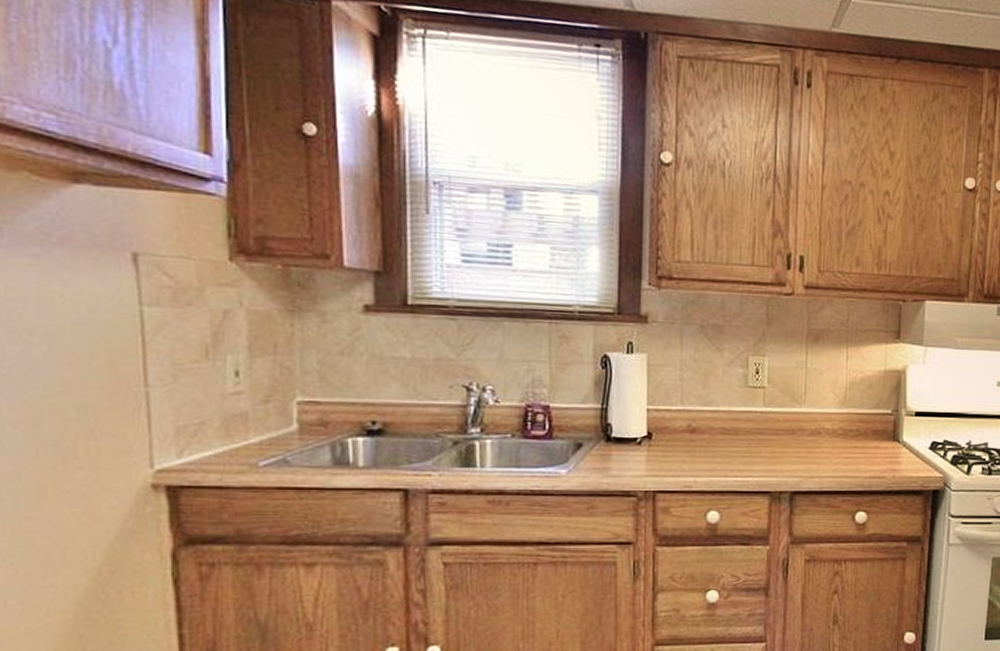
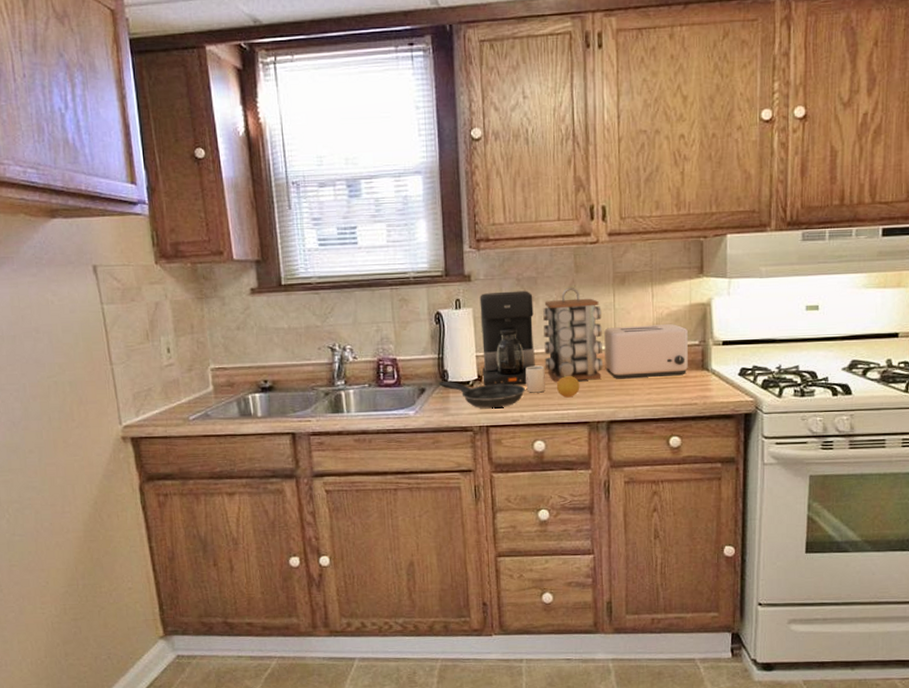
frying pan: none [599,436,701,472] -> present [438,381,525,409]
coffee maker: none [653,338,718,446] -> present [480,290,535,386]
mug: none [703,424,725,456] -> present [525,365,545,393]
spice rack: none [725,341,792,446] -> present [542,288,603,382]
fruit: none [737,438,764,463] -> present [556,375,580,398]
toaster: none [792,388,882,446] -> present [604,323,689,379]

